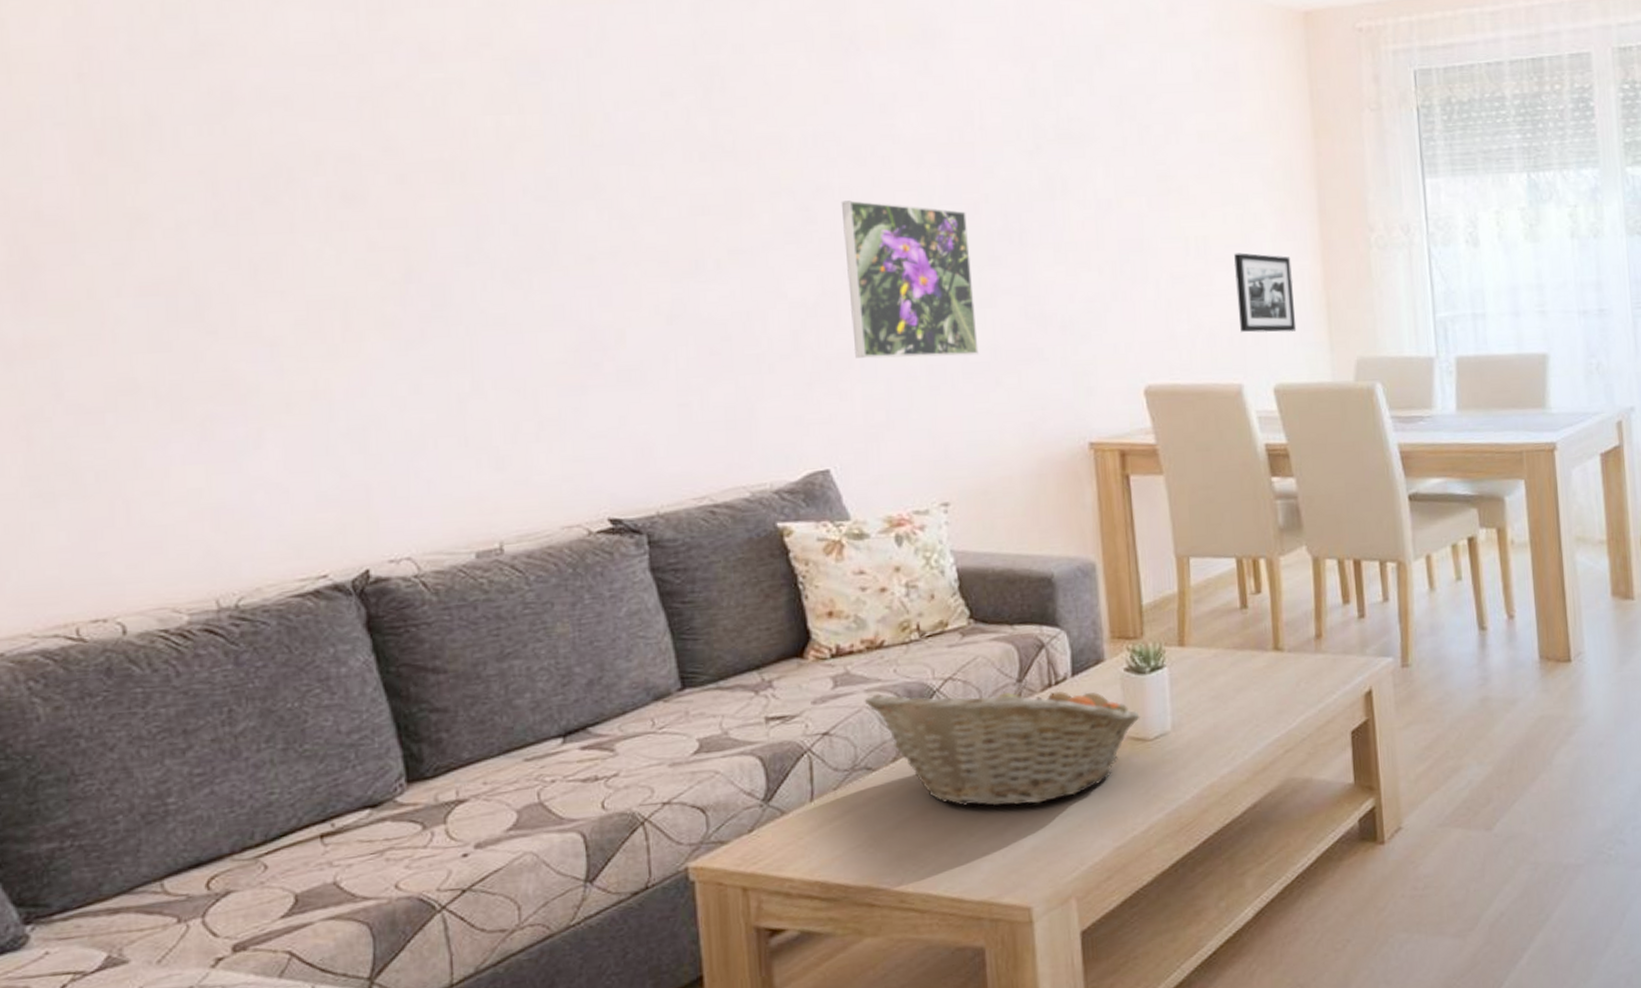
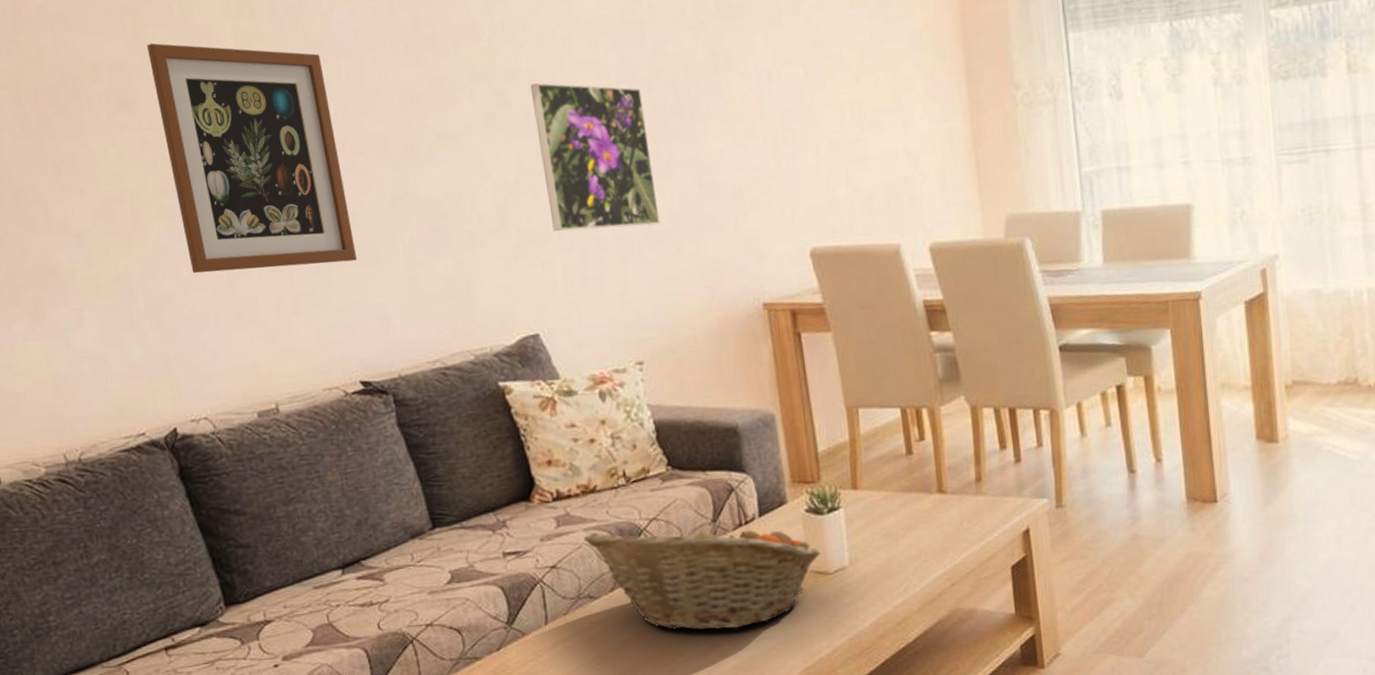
wall art: none [387,135,620,392] -> present [147,43,358,274]
picture frame: present [1234,253,1297,333] -> none [887,116,949,194]

